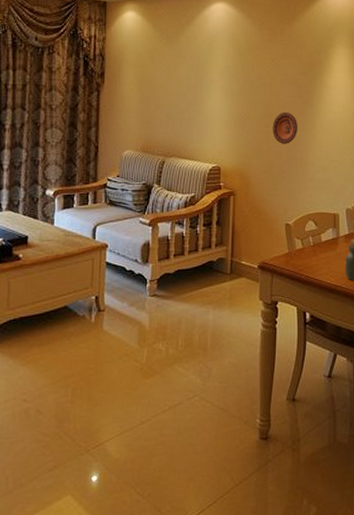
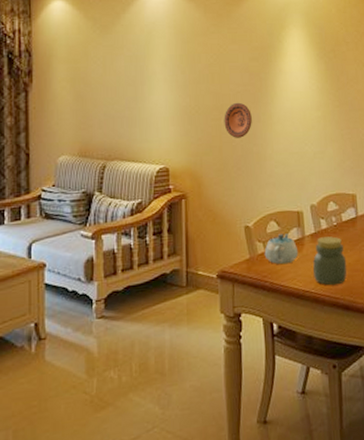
teapot: none [302,233,333,261] -> present [264,233,299,265]

